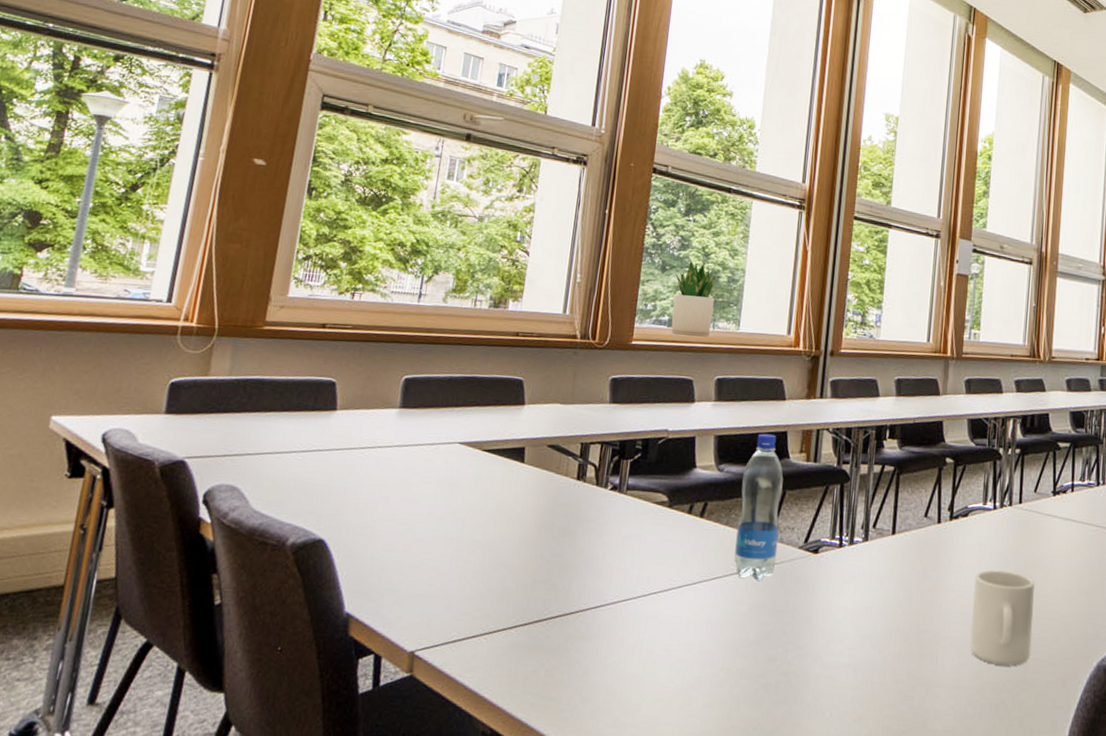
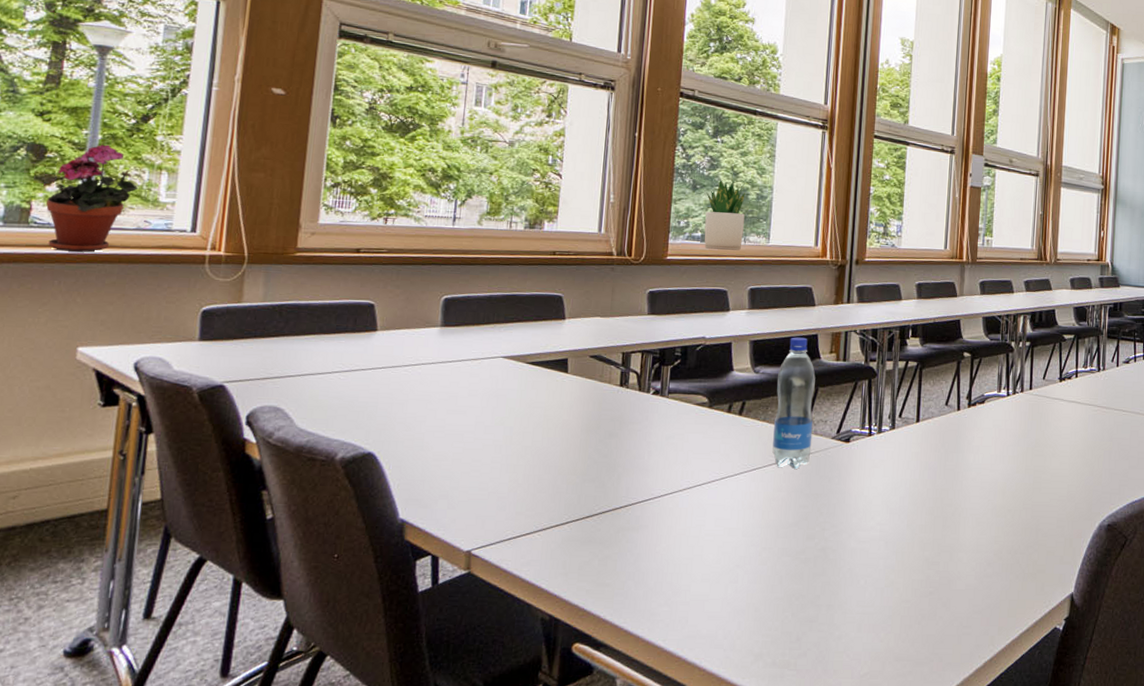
potted plant: none [34,212,122,320] -> present [46,144,139,252]
cup: present [970,570,1035,666] -> none [988,448,1044,530]

